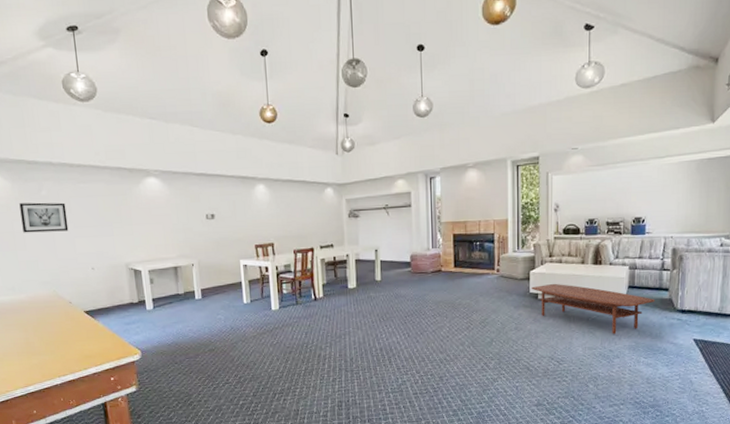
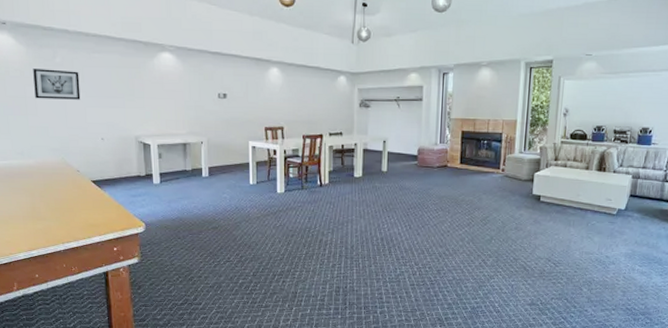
coffee table: present [531,283,655,335] -> none [534,186,655,242]

